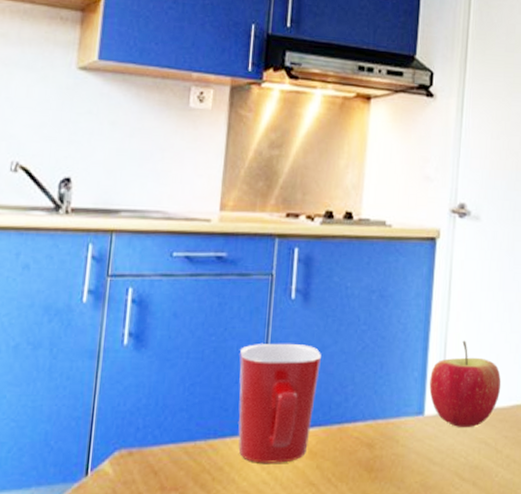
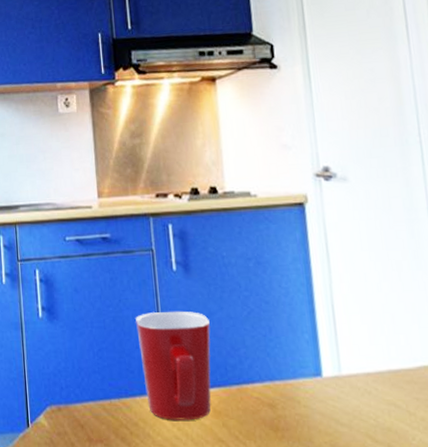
apple: present [429,340,501,427] -> none [322,301,403,388]

